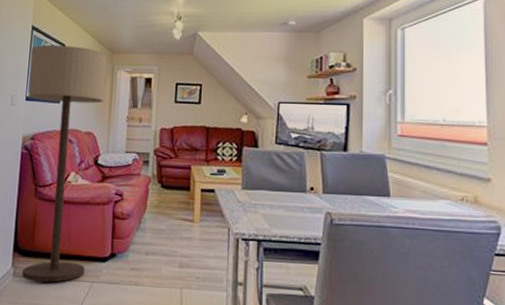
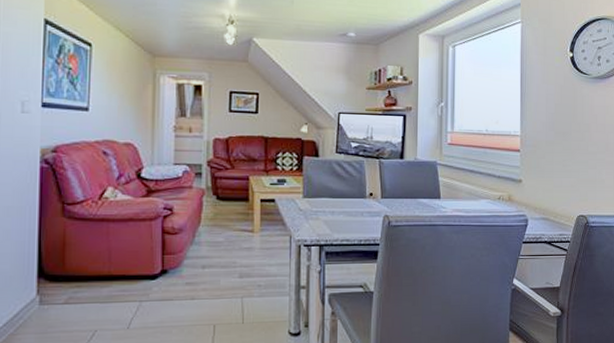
floor lamp: present [22,45,107,283] -> none [45,42,146,307]

